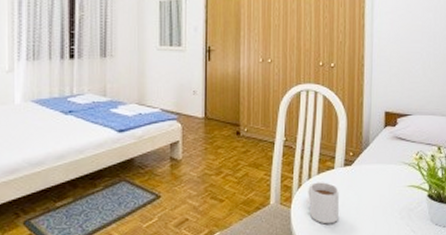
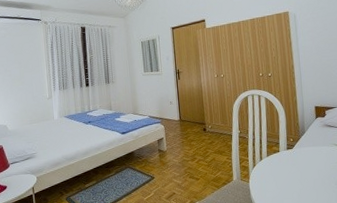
mug: present [308,182,339,224] -> none [261,162,287,194]

